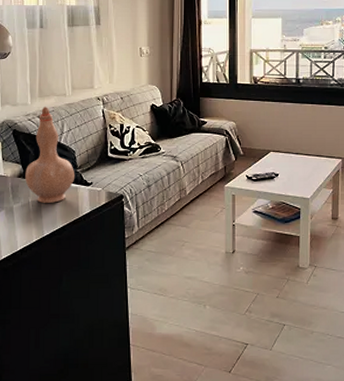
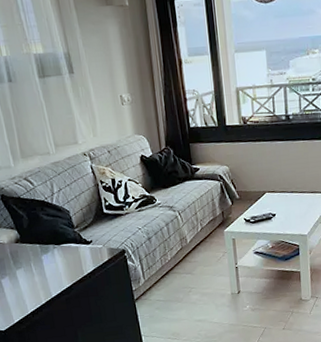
vase: present [25,107,75,203] -> none [21,168,74,266]

